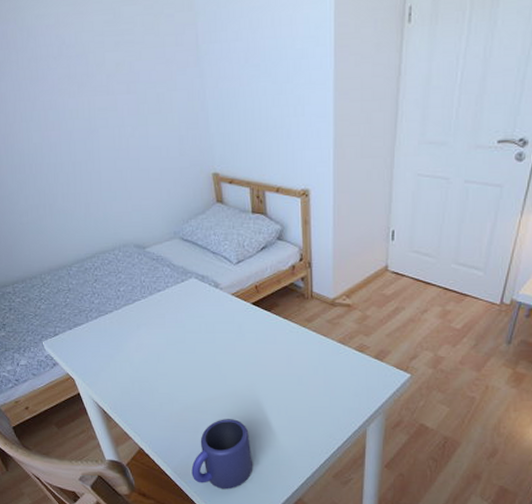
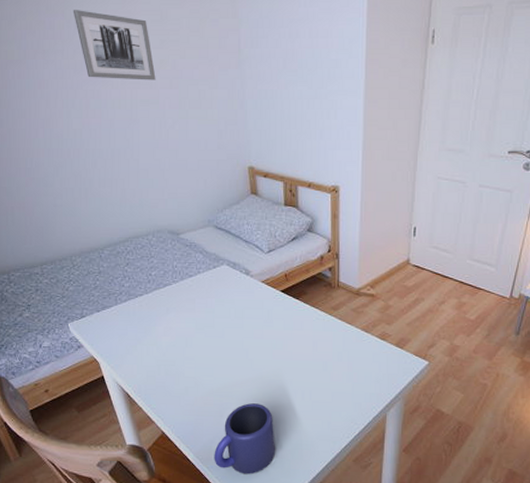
wall art: none [24,15,113,88] -> present [73,10,156,80]

